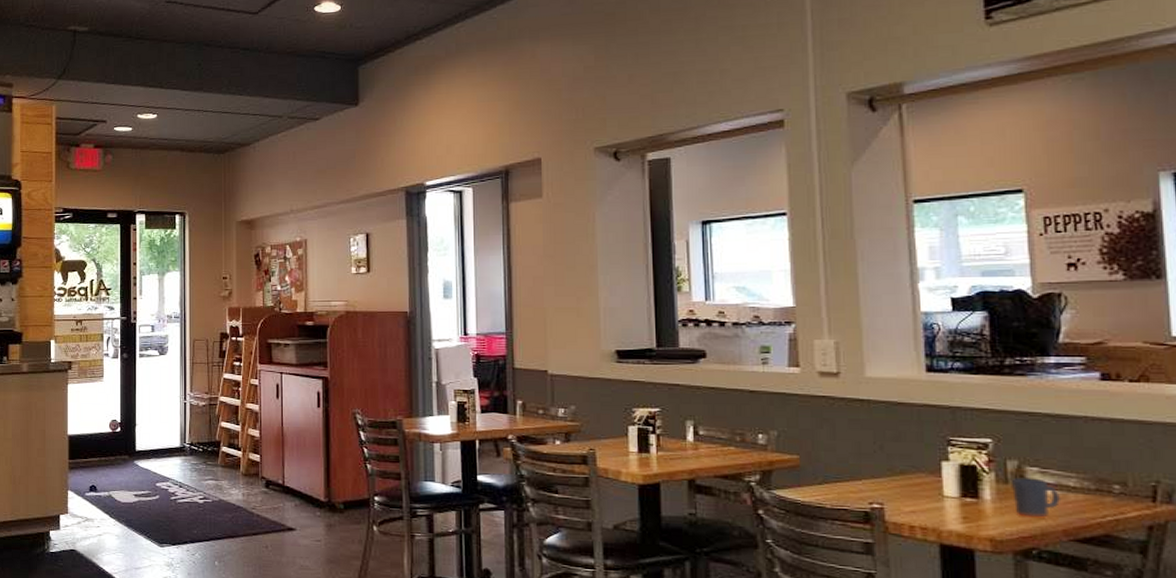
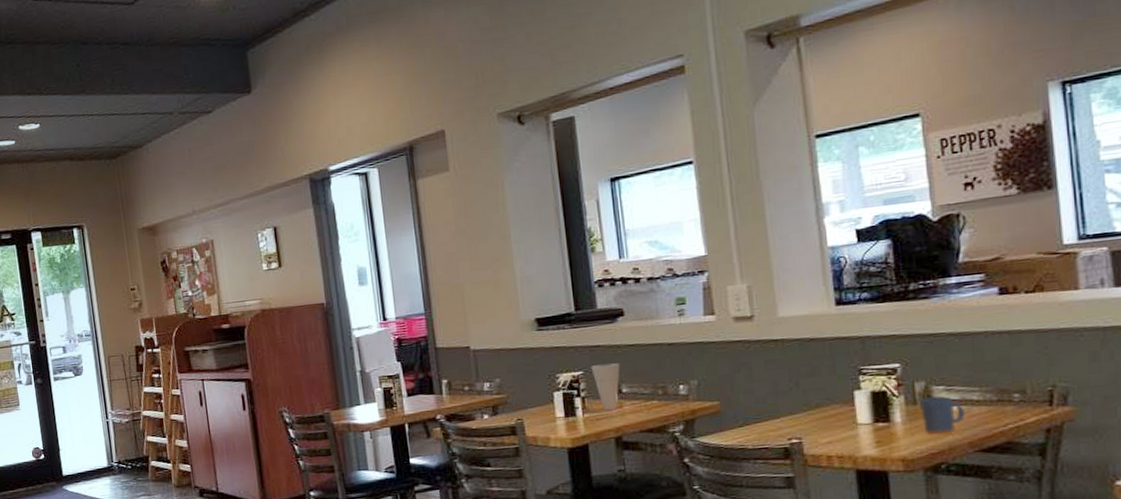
cup: none [668,404,699,452] -> present [591,363,621,412]

